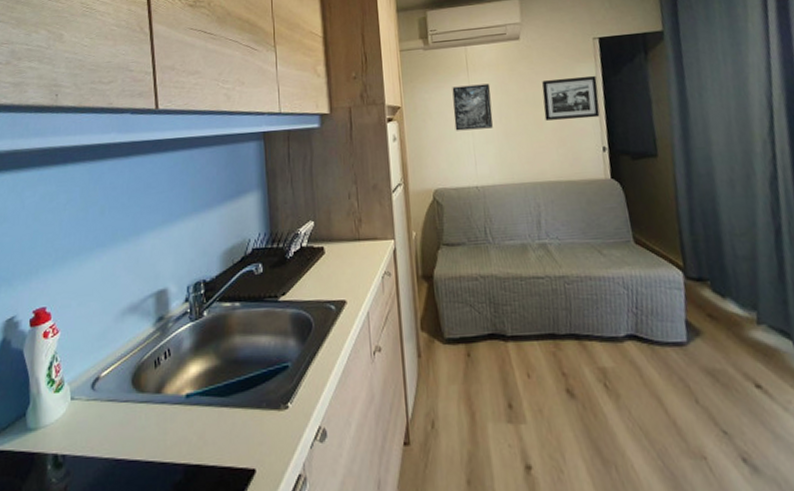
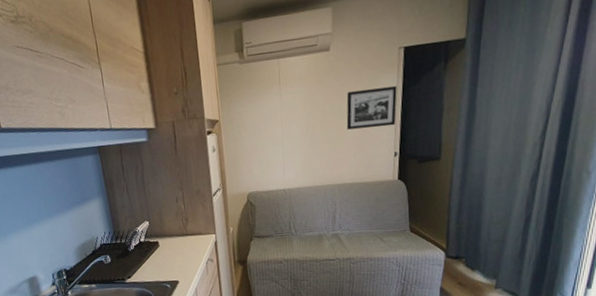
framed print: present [452,83,493,131] -> none [265,96,301,142]

